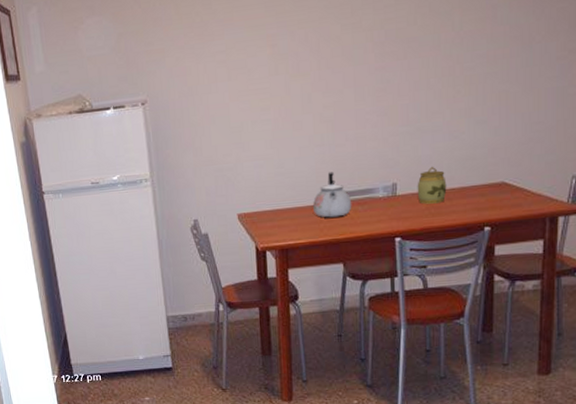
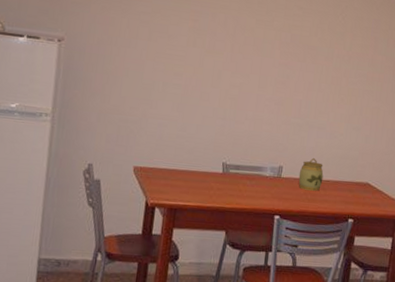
kettle: present [313,171,352,218] -> none [206,144,242,187]

